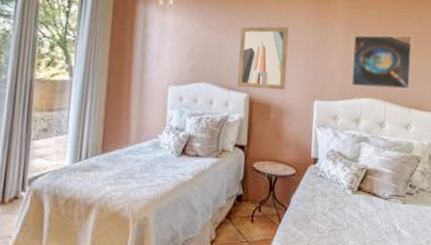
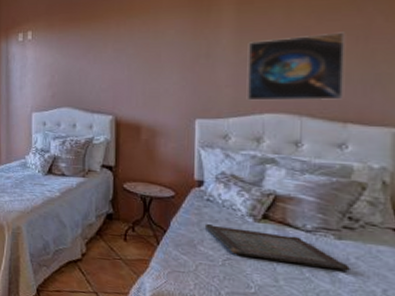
wall art: present [237,26,289,90] -> none [101,44,159,111]
serving tray: none [317,199,410,230] -> present [204,224,350,271]

